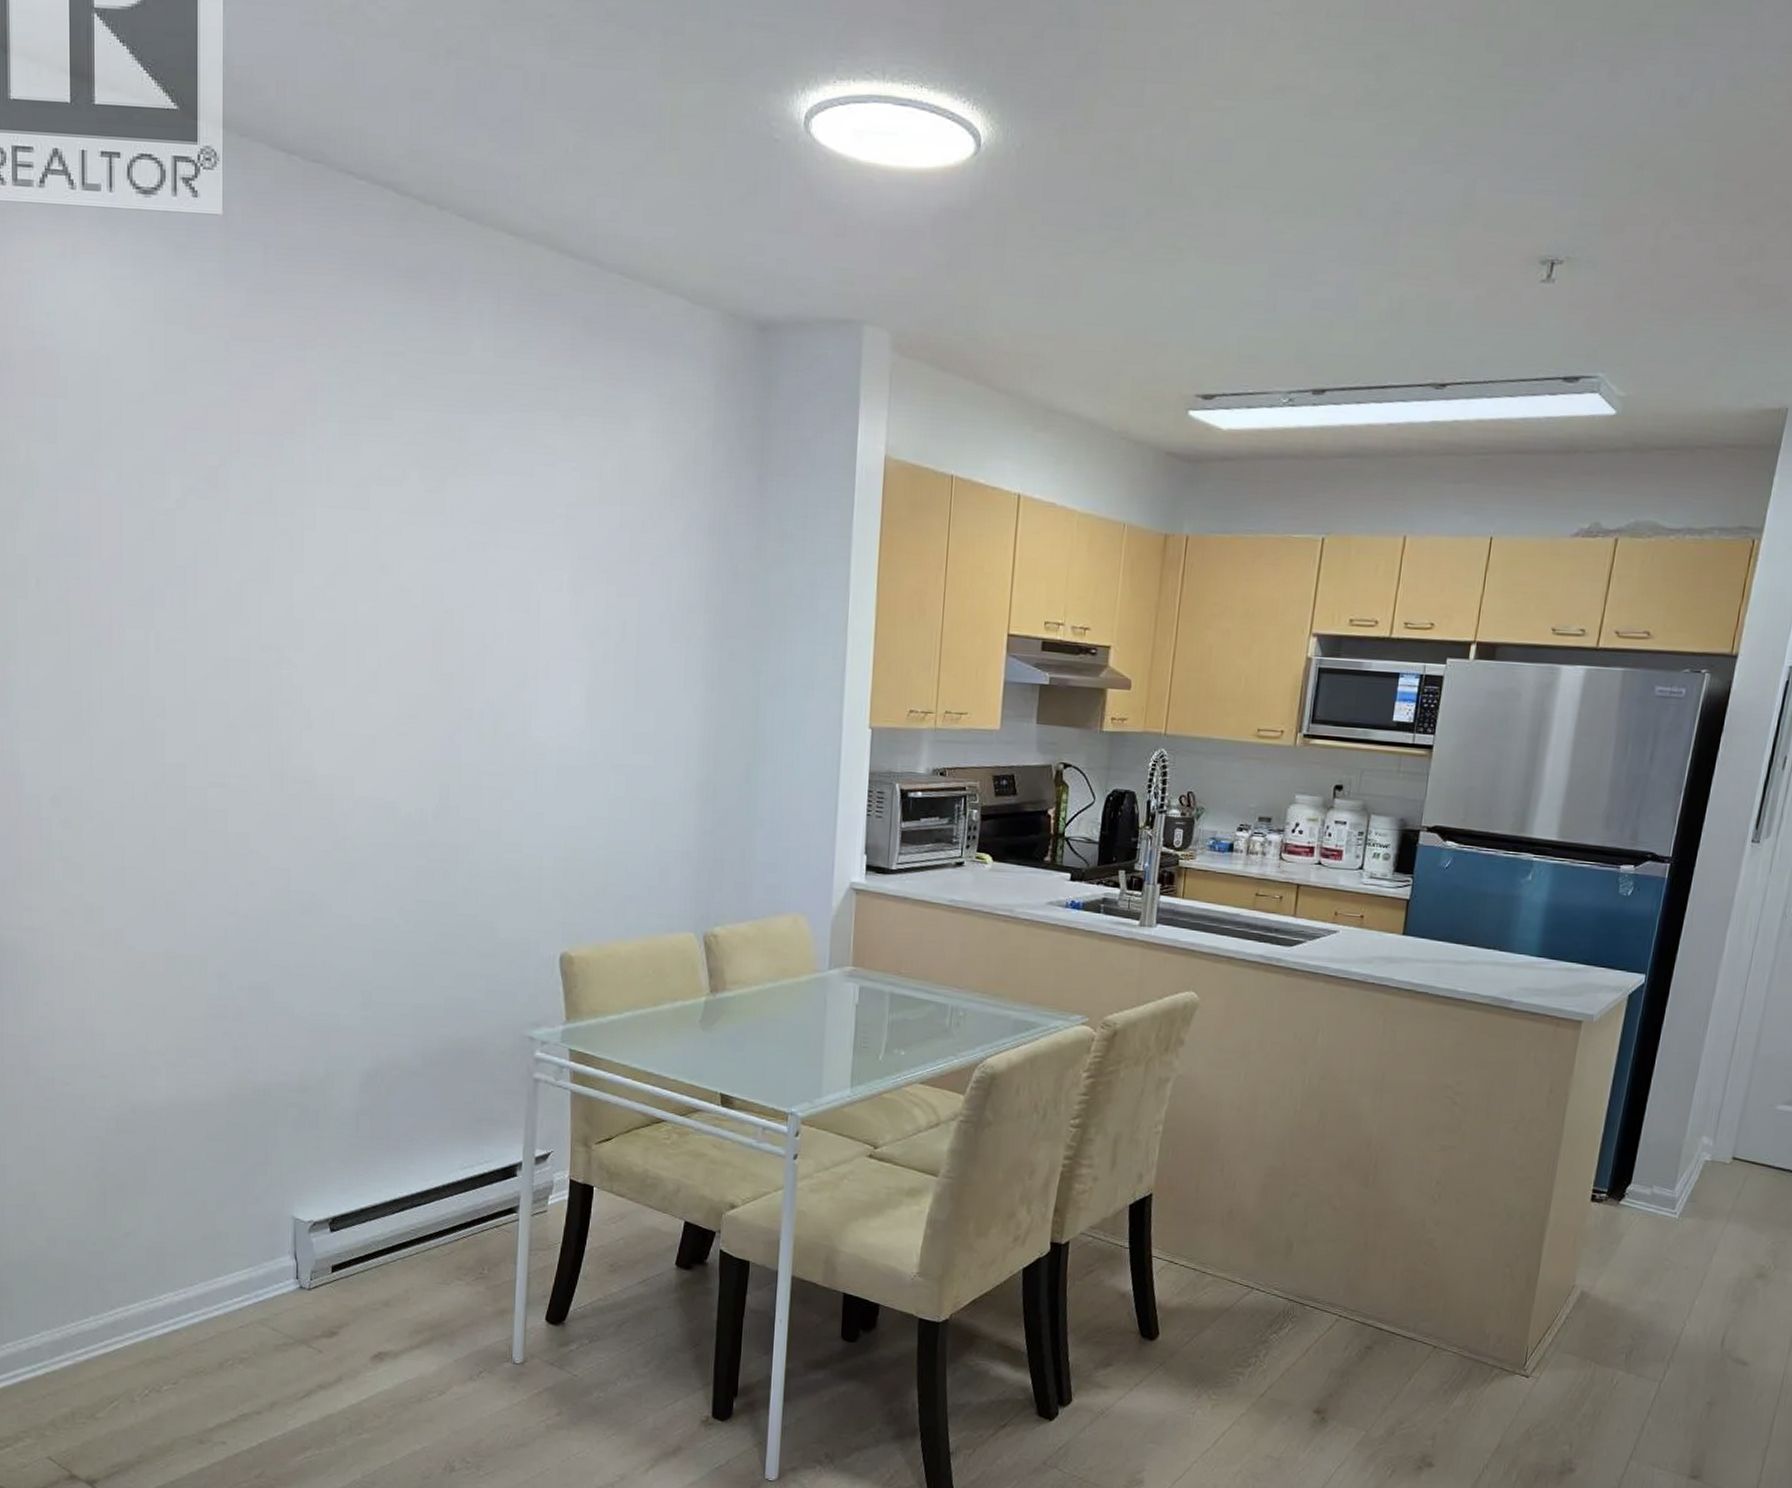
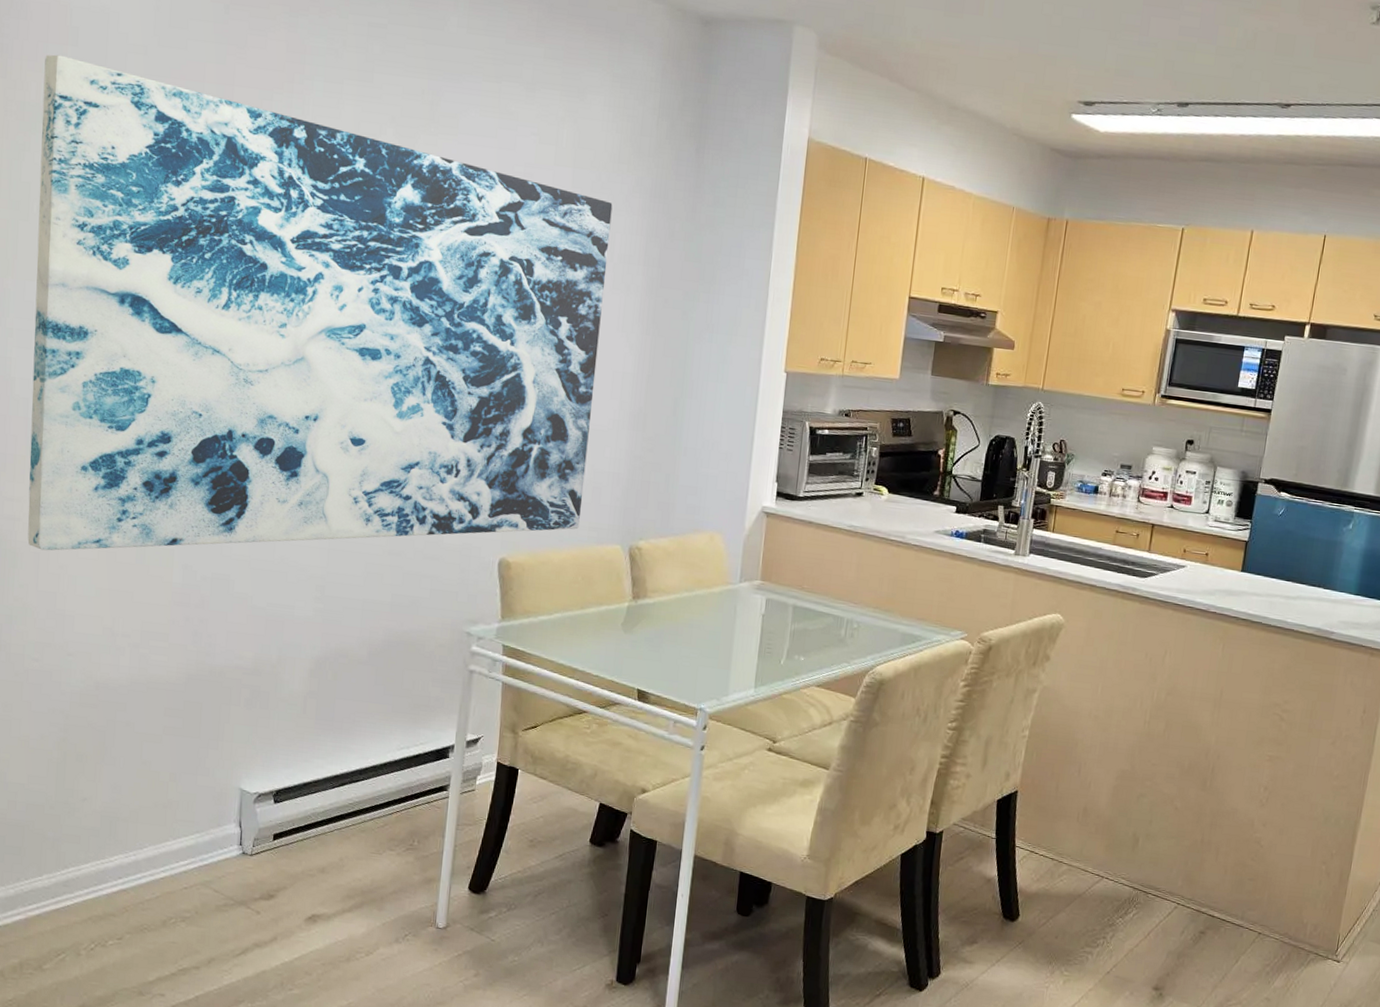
wall art: none [33,408,667,964] -> present [27,54,613,551]

